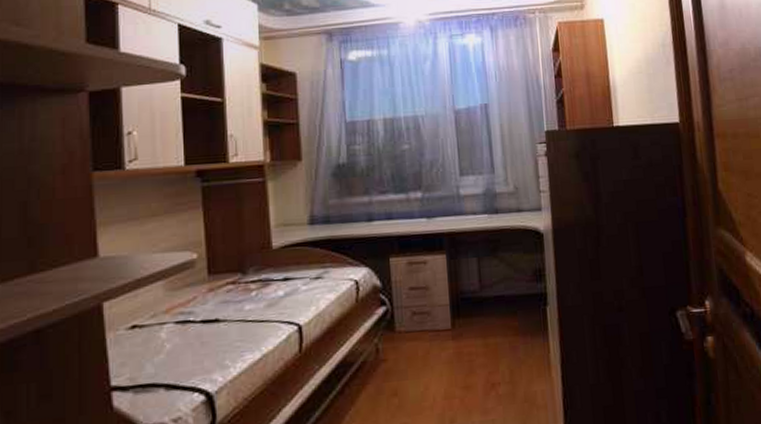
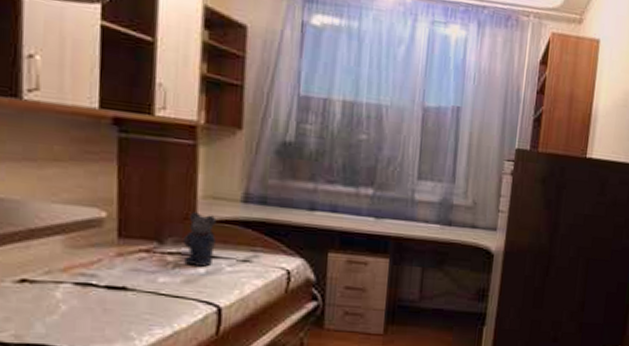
bear: none [262,240,290,290] -> present [182,212,217,267]

